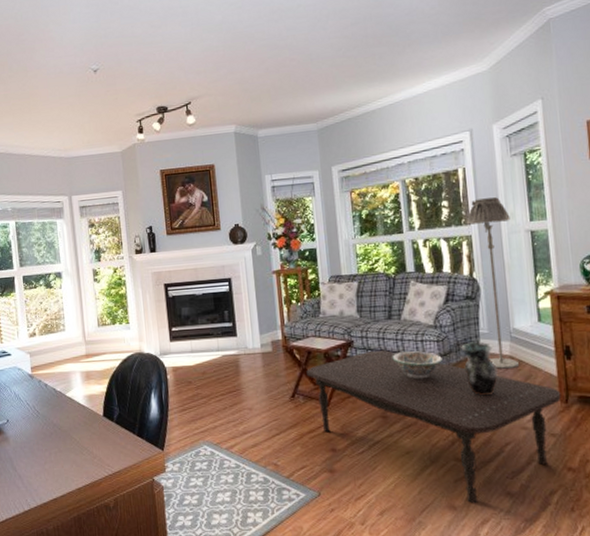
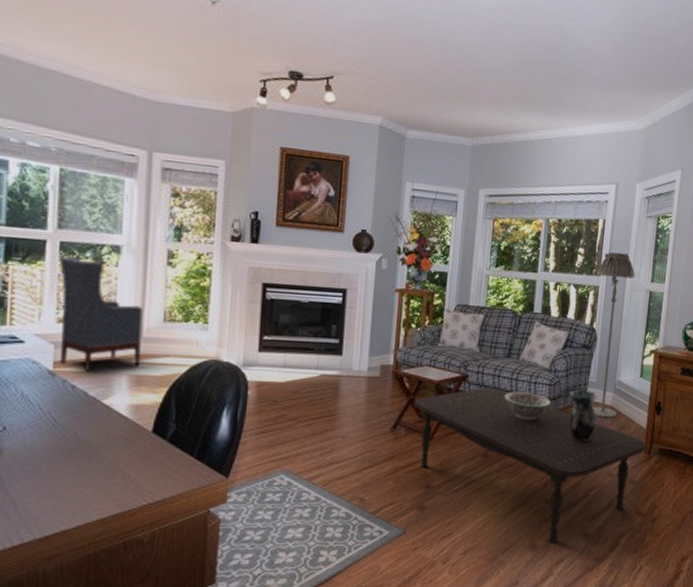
armchair: none [24,286,87,374] -> present [58,256,143,373]

